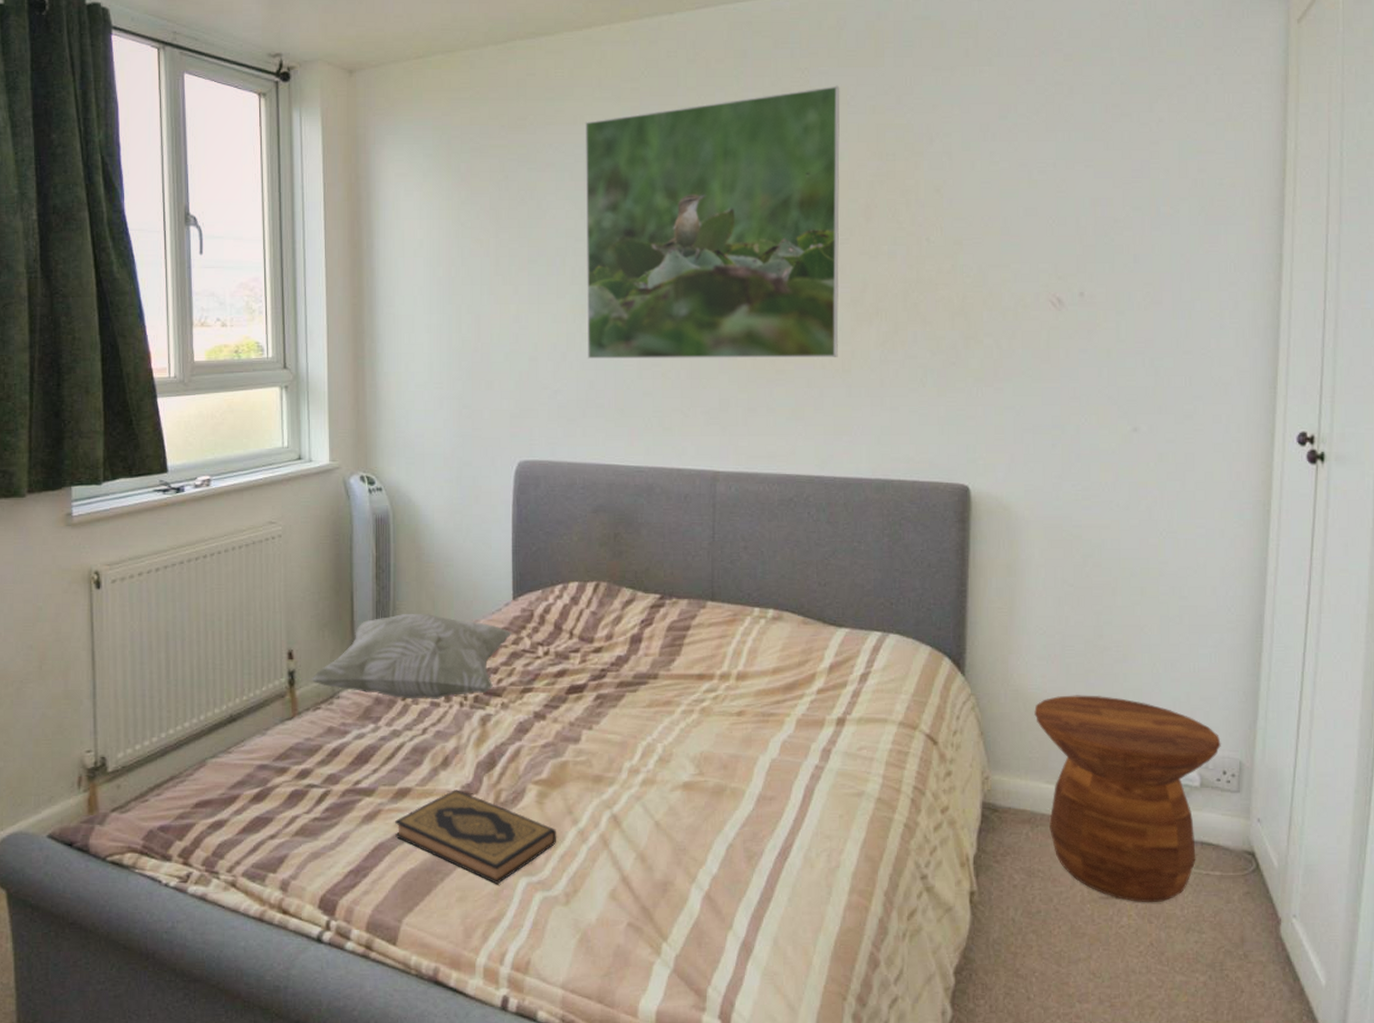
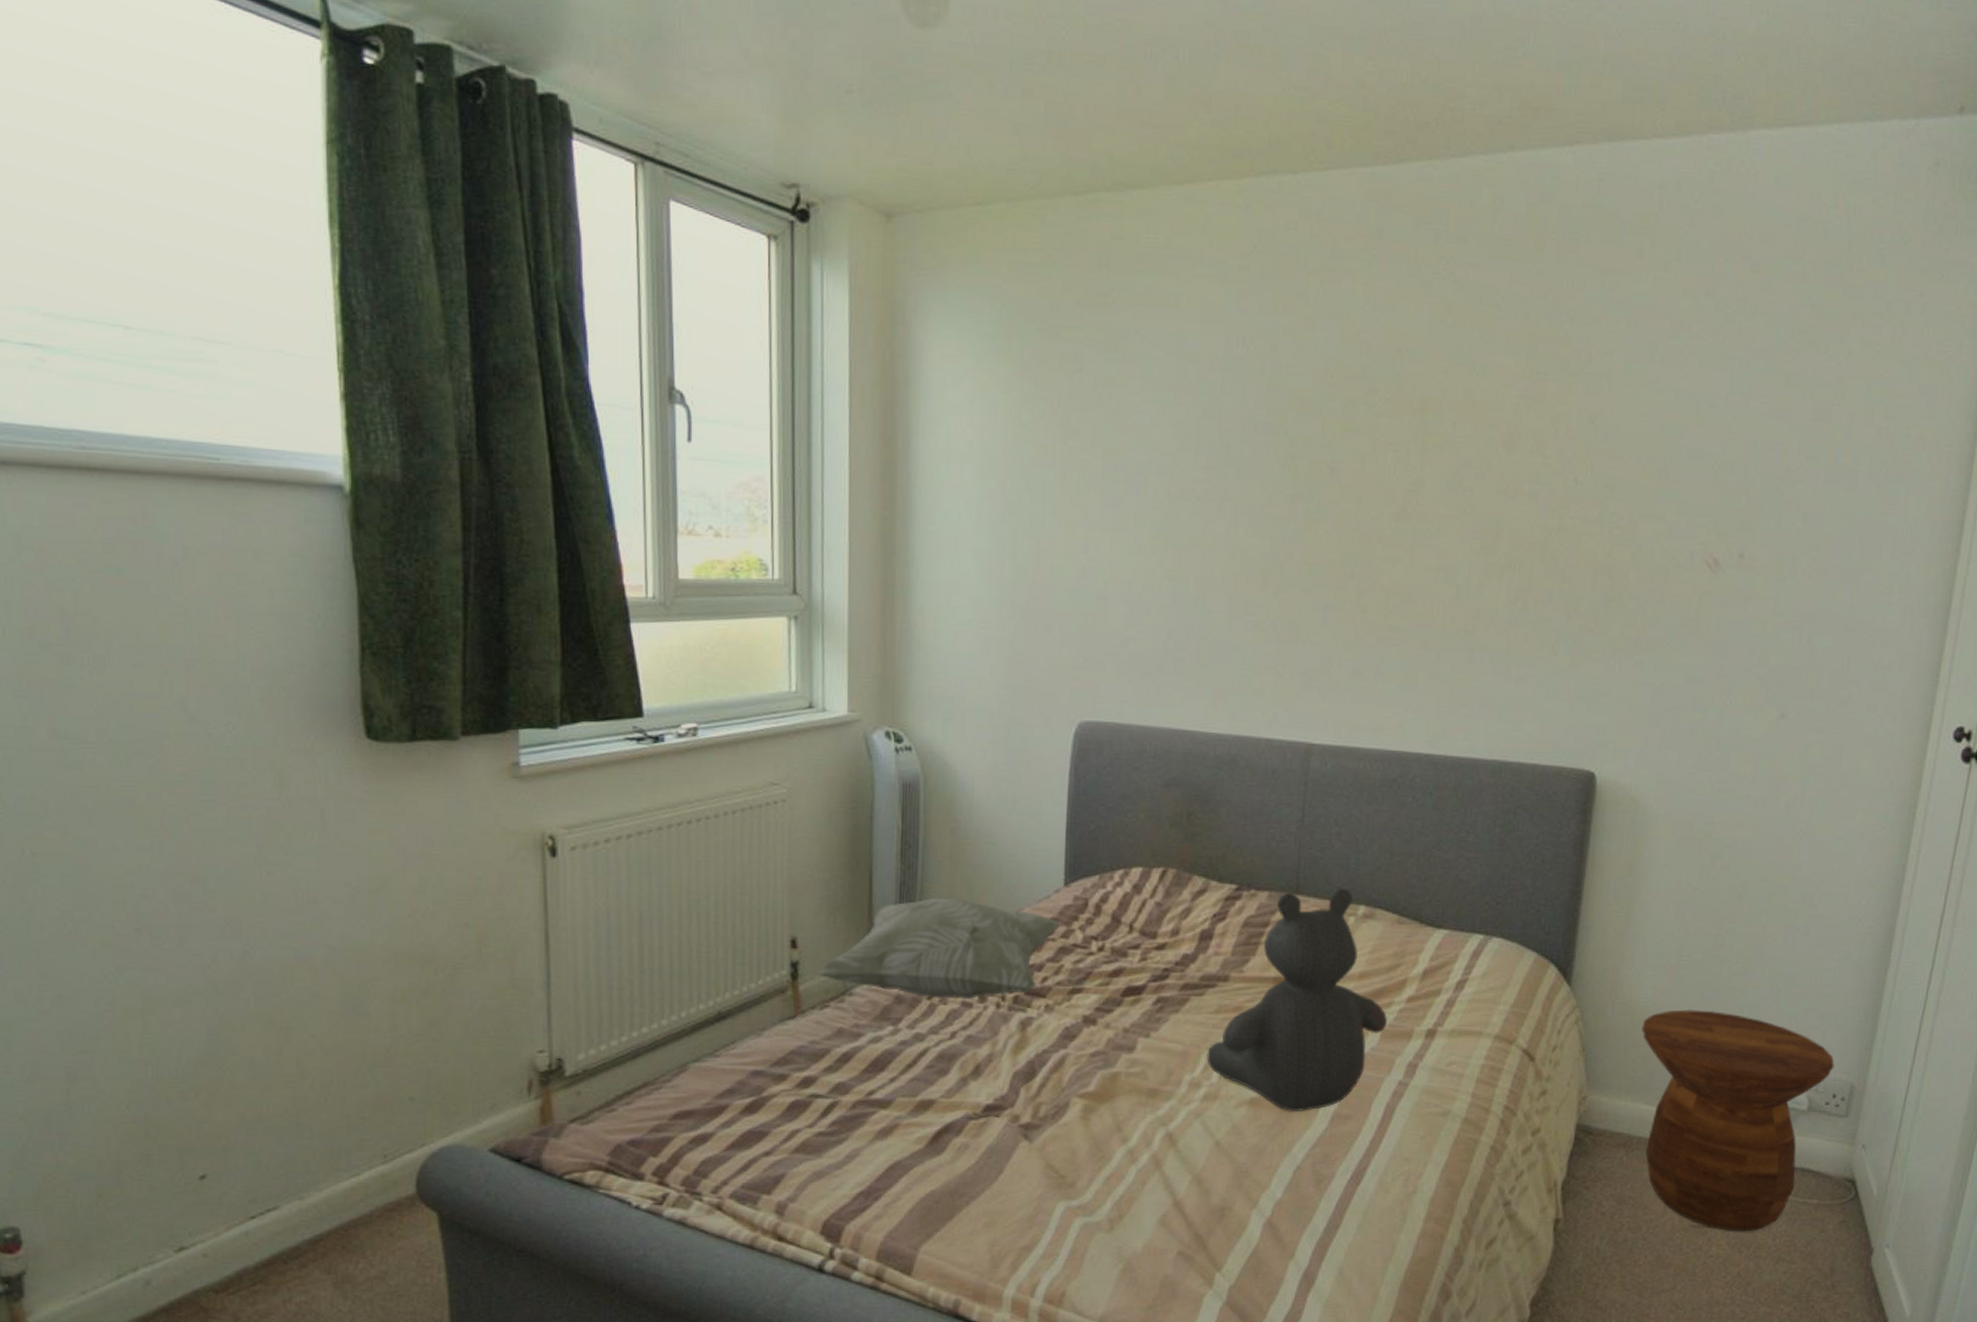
hardback book: present [395,790,557,885] -> none [914,1102,1103,1210]
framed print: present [584,85,840,360] -> none [1168,281,1490,615]
teddy bear: none [643,595,801,795] -> present [1206,889,1388,1113]

